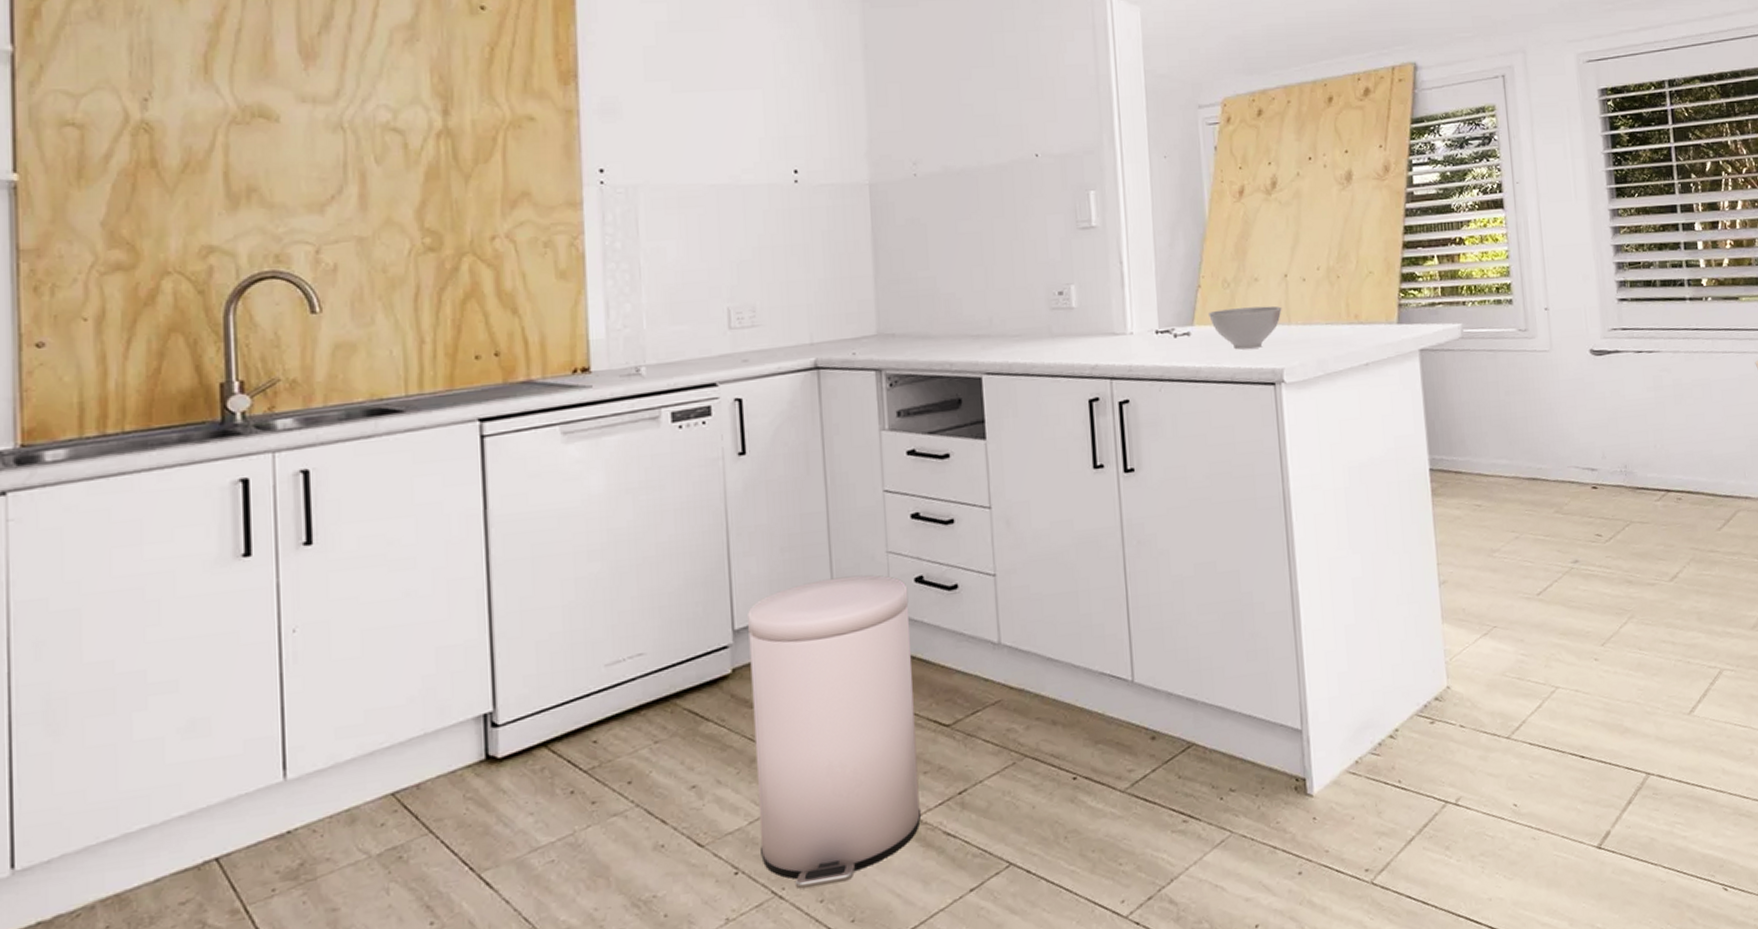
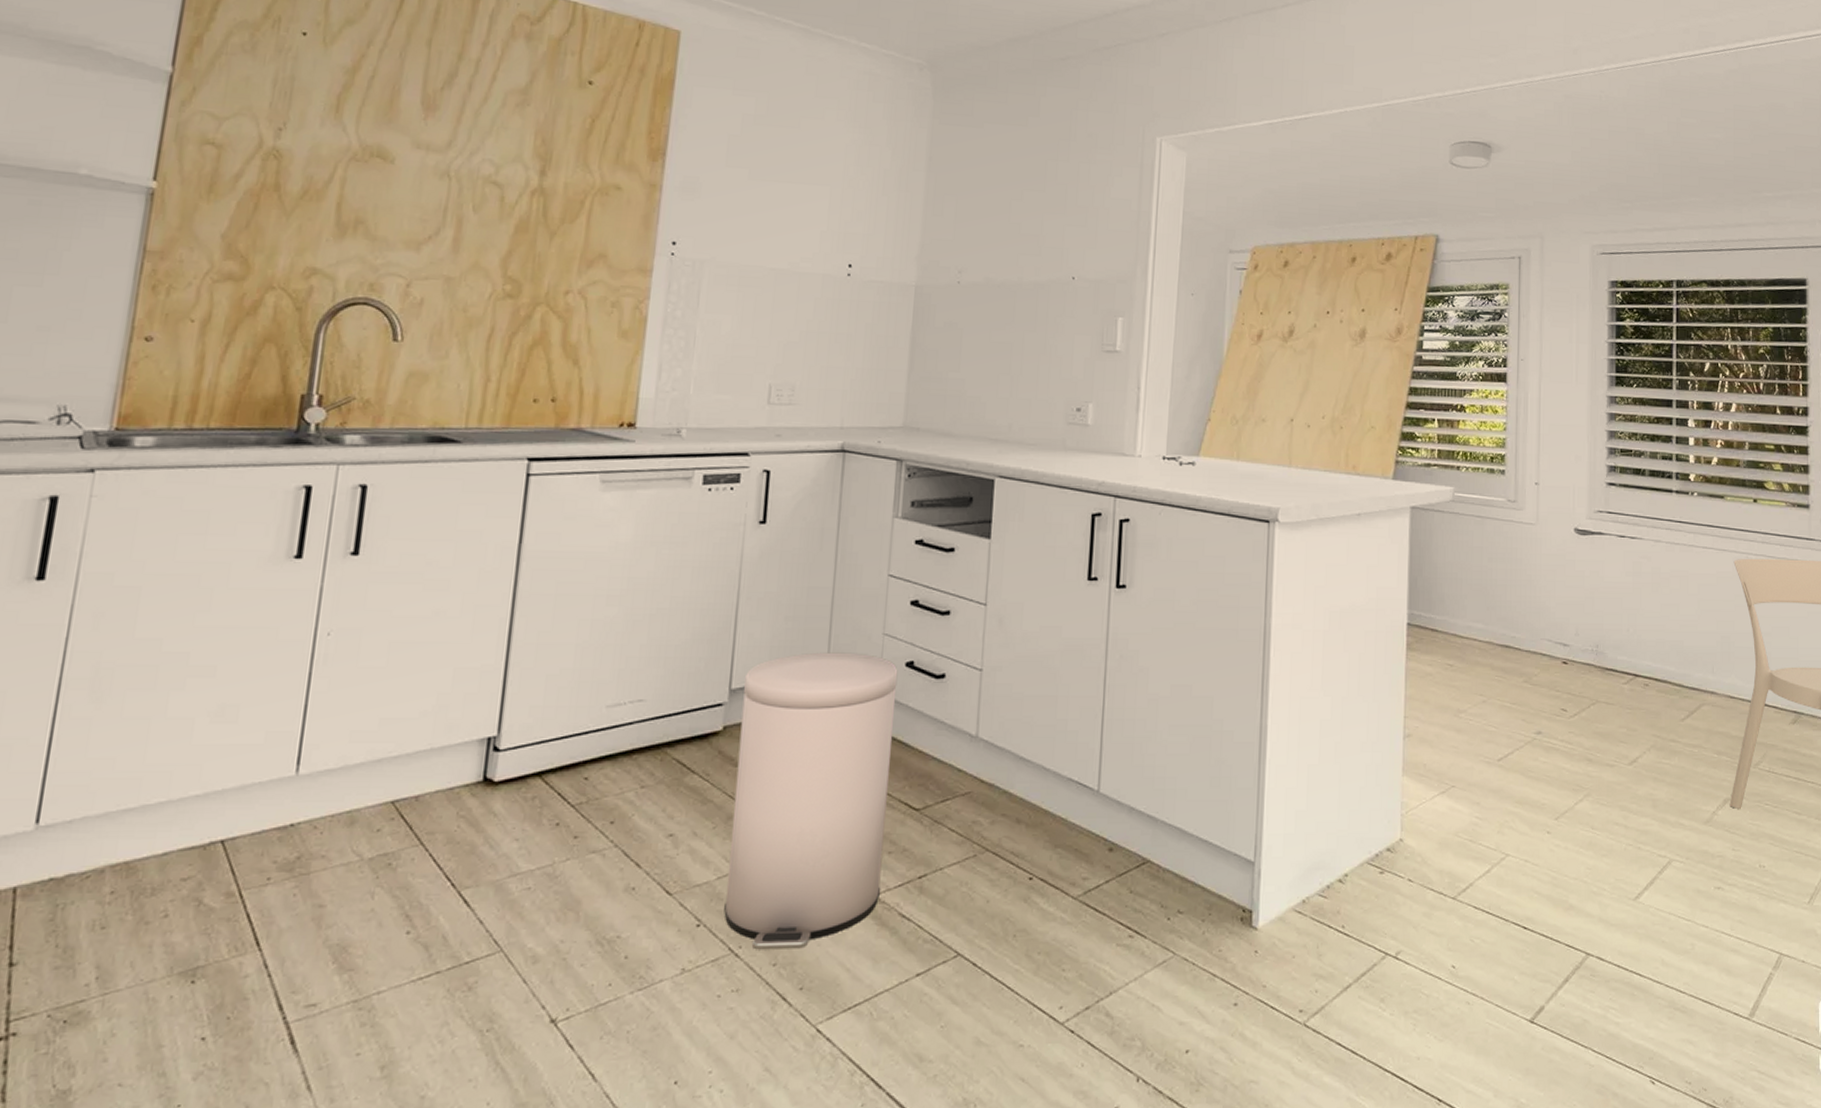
bowl: present [1209,305,1282,350] -> none [1215,444,1285,485]

